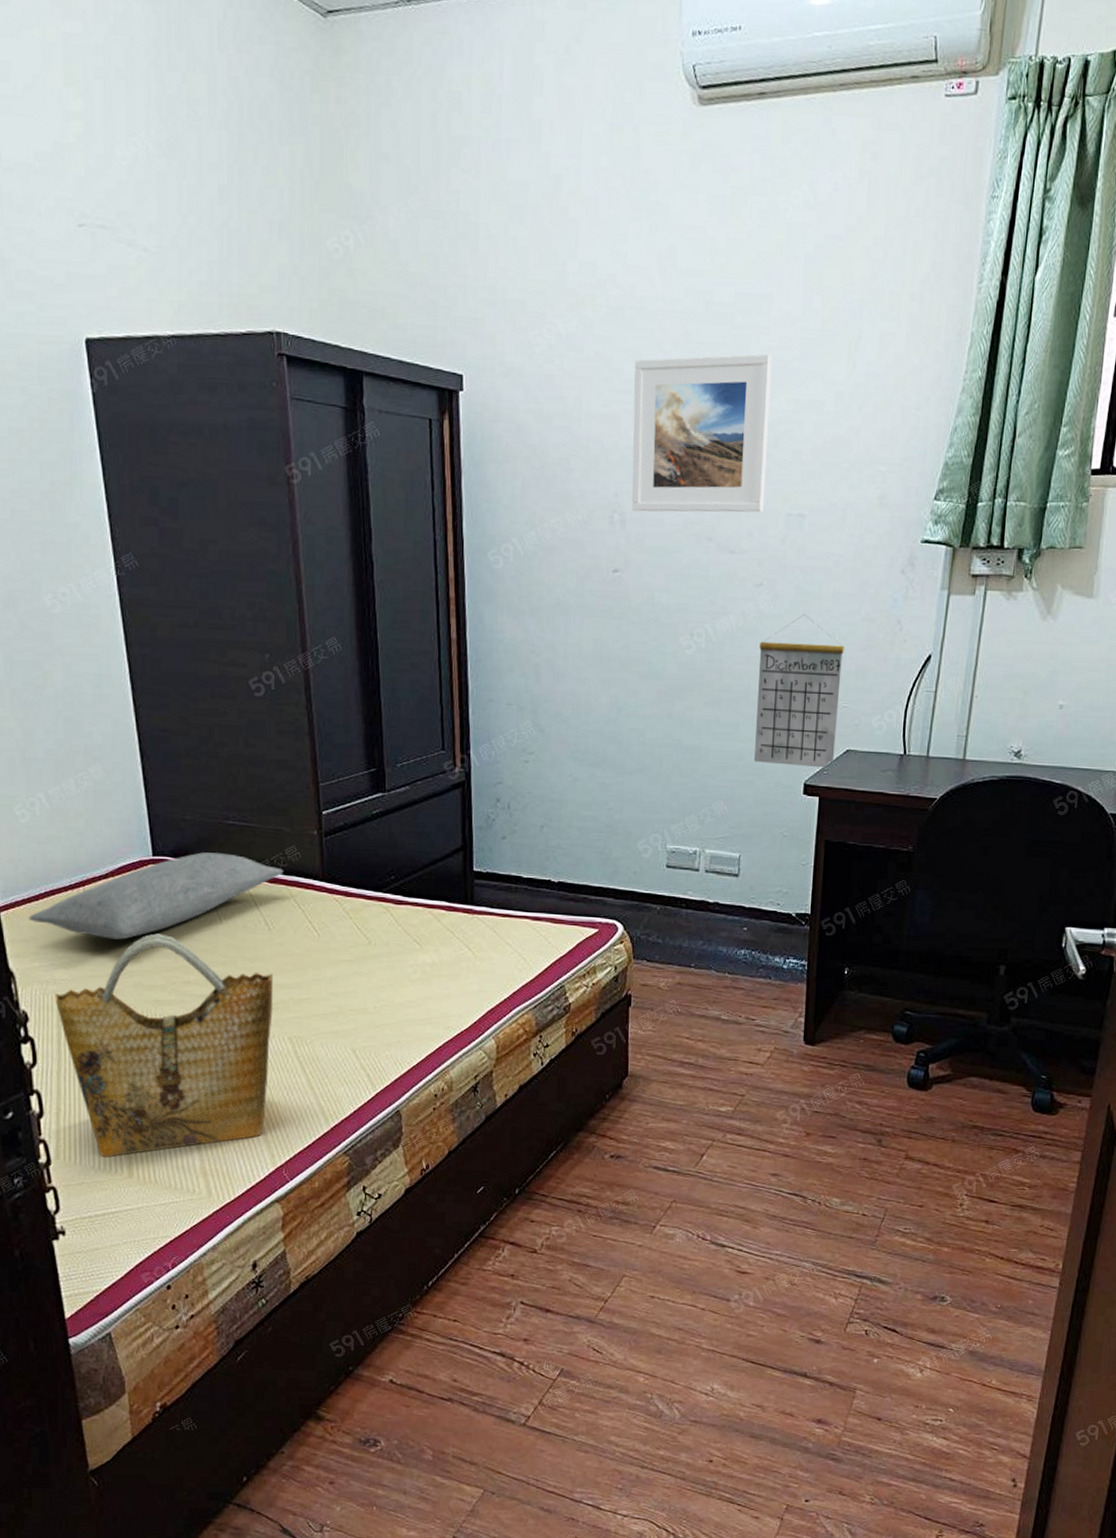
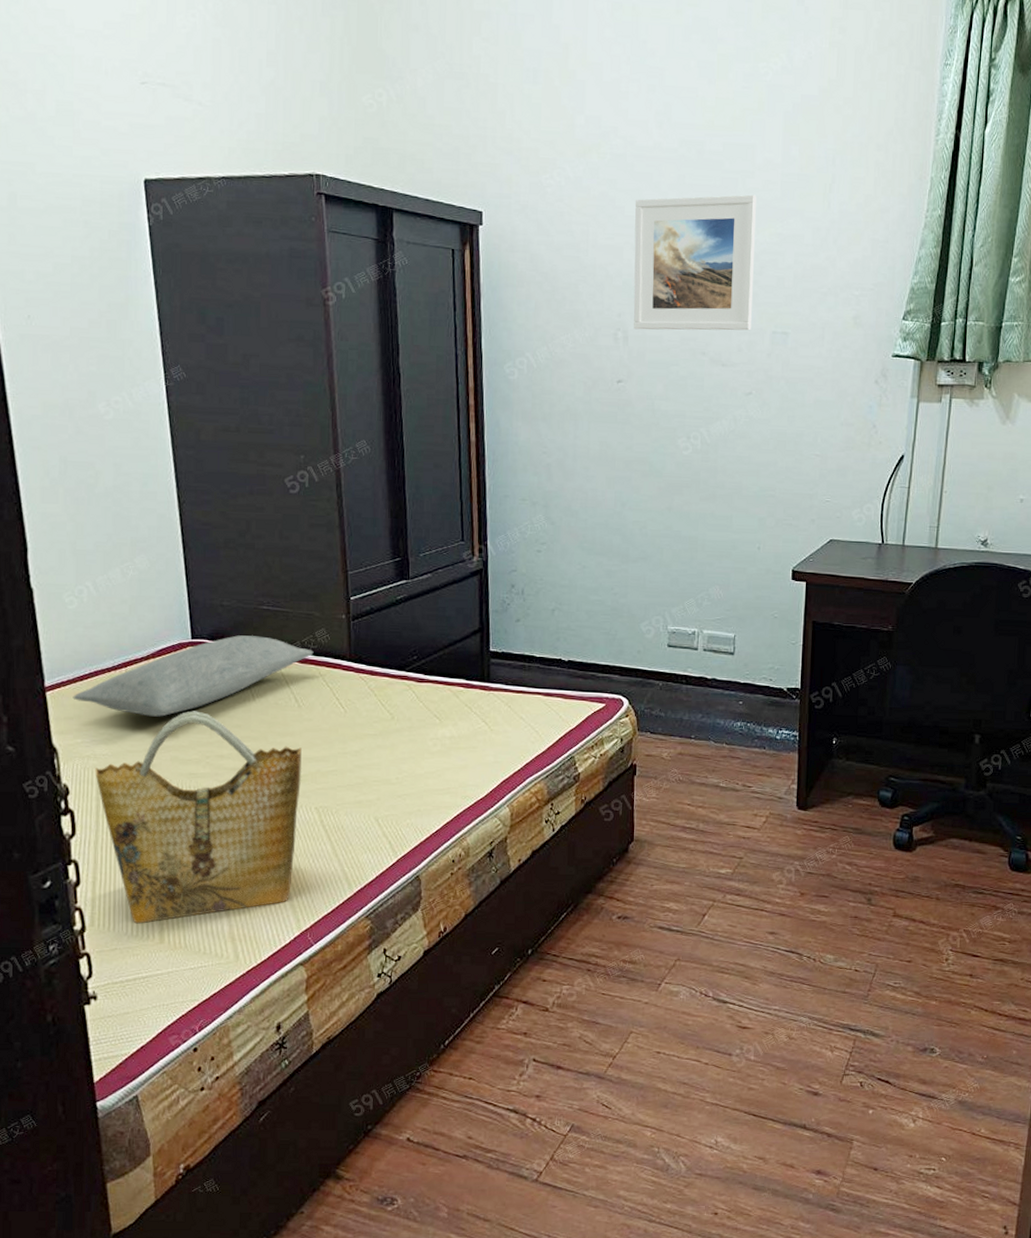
calendar: present [753,614,844,768] -> none [746,419,826,556]

